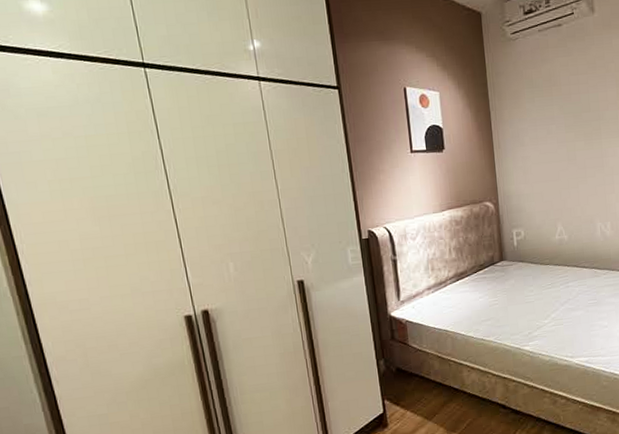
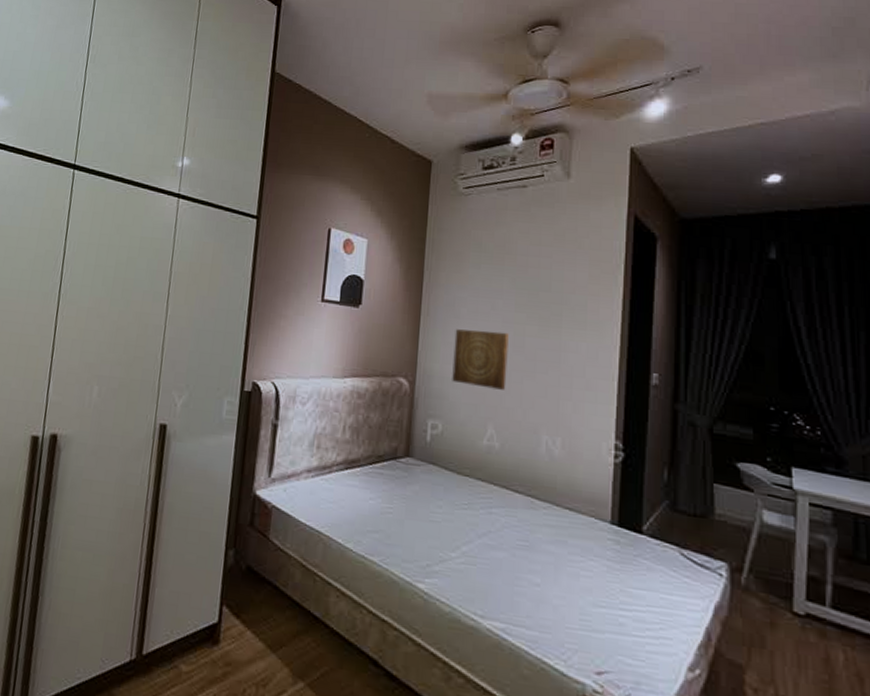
wall art: none [522,150,567,197] -> present [452,329,509,390]

